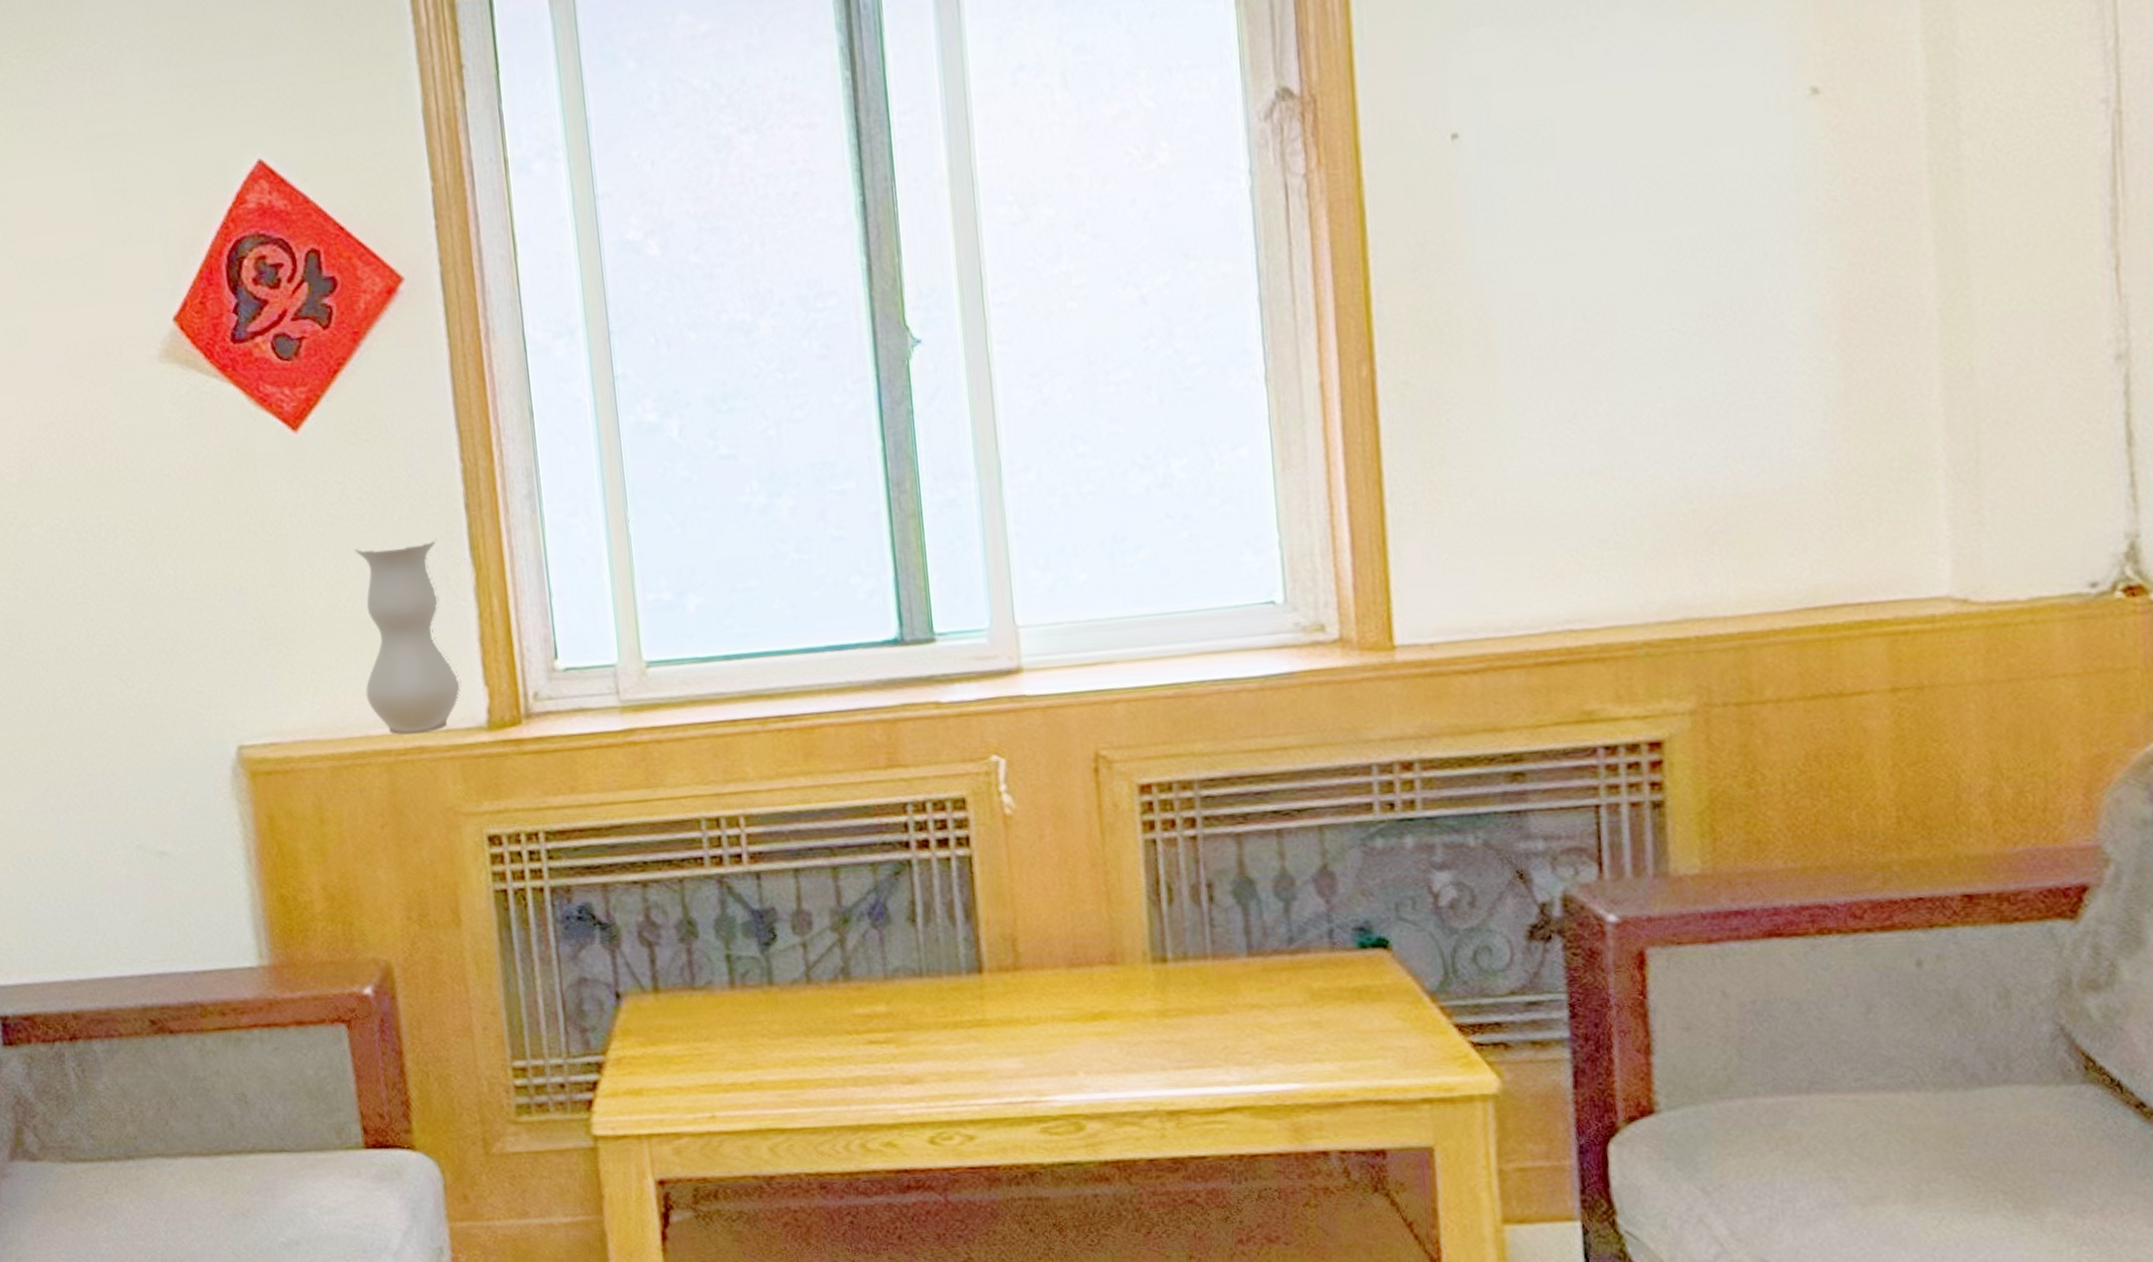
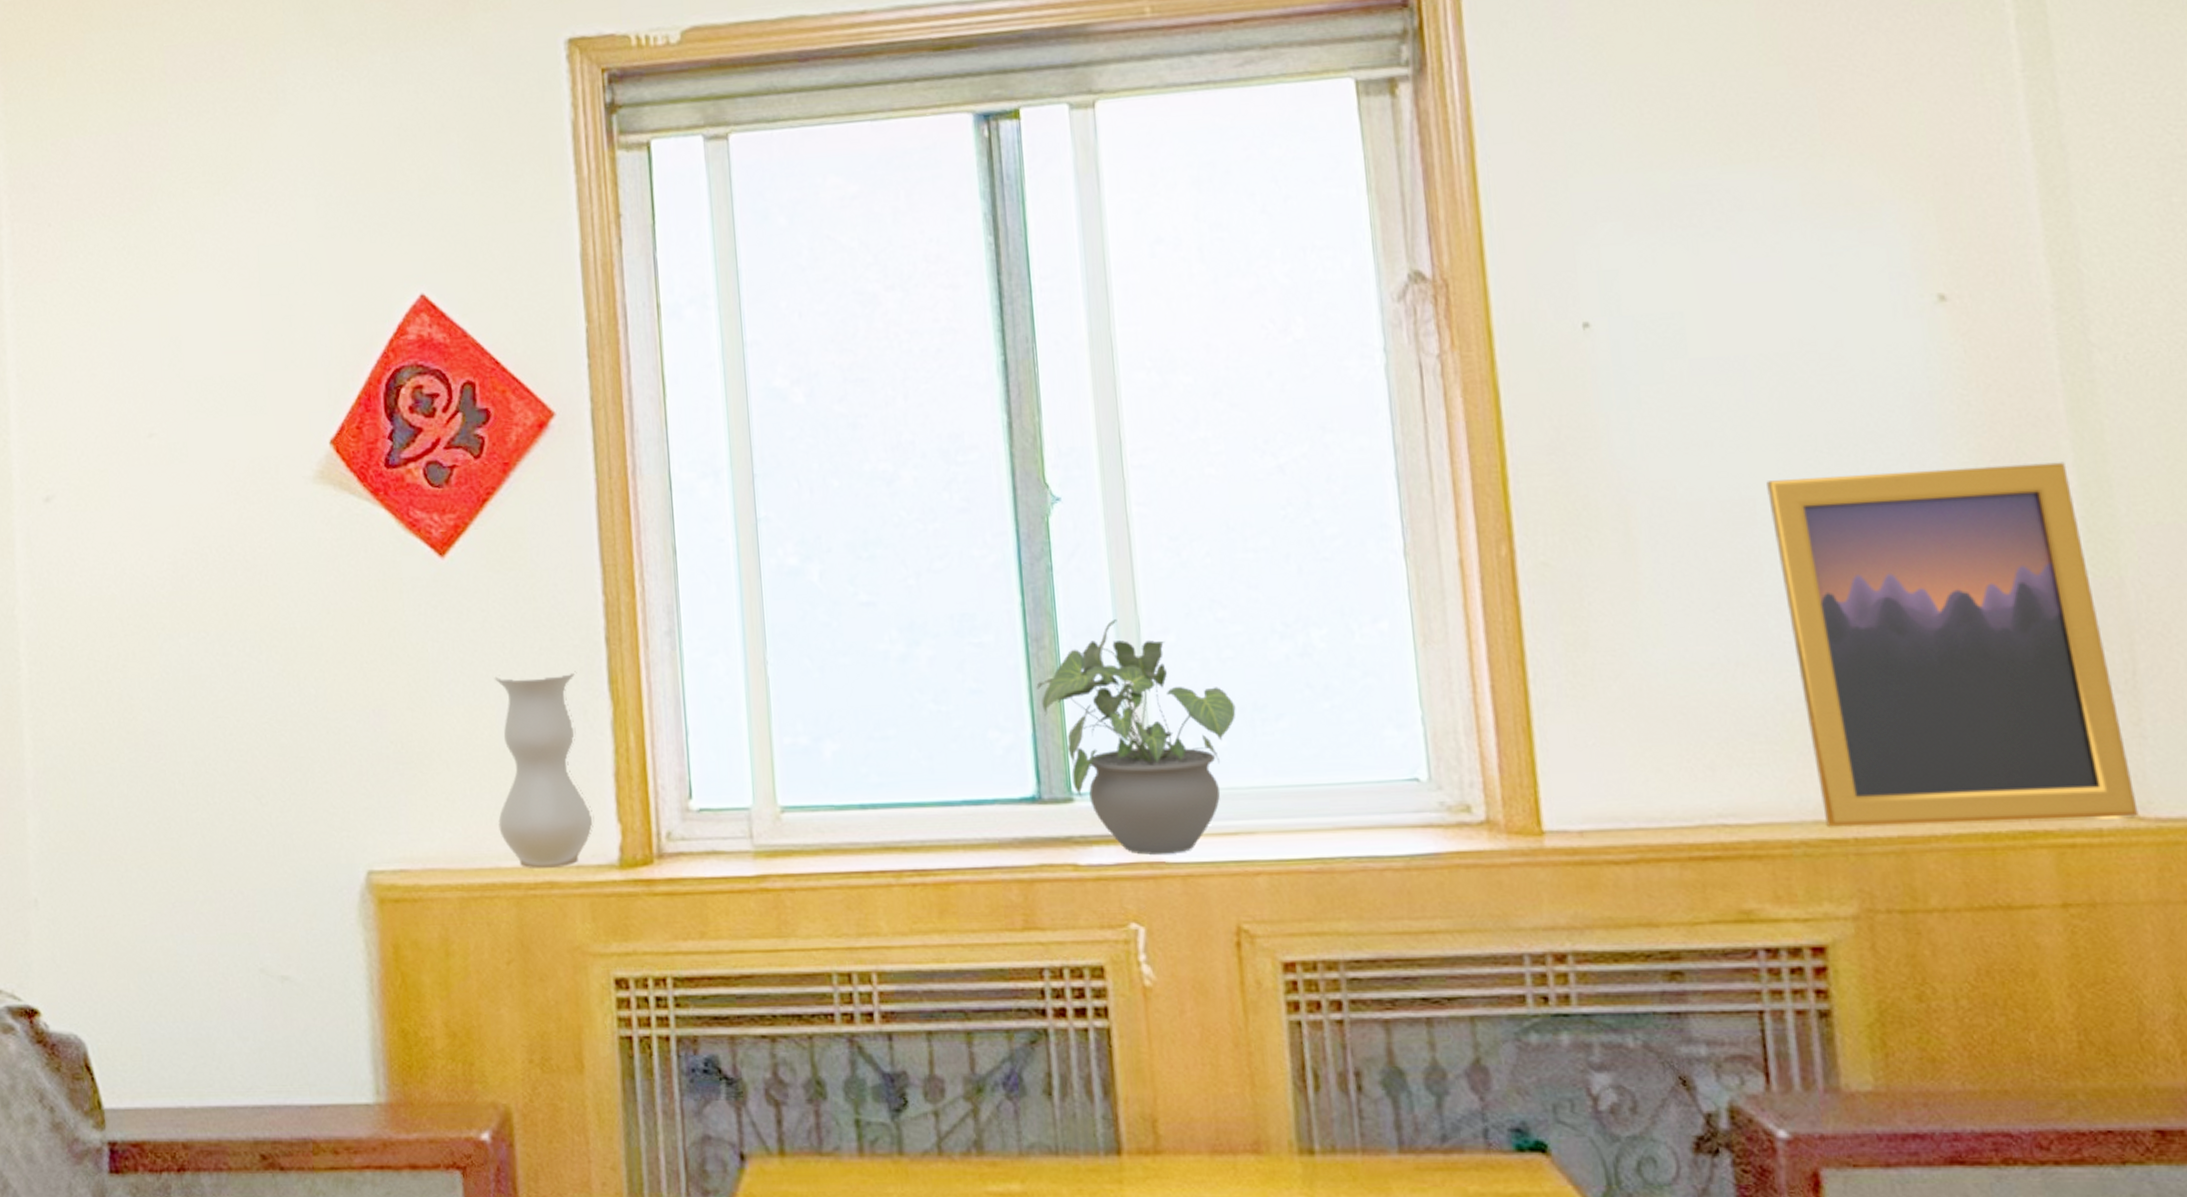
potted plant: none [898,460,1096,688] -> present [1036,619,1236,854]
picture frame: none [1628,254,1971,627] -> present [1766,462,2139,827]

